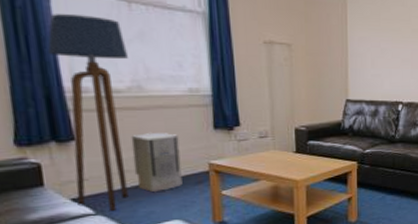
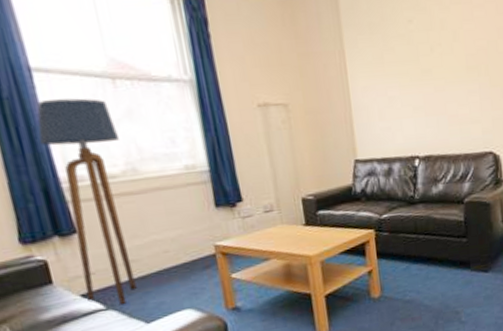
air purifier: present [131,133,183,192] -> none [131,216,190,281]

